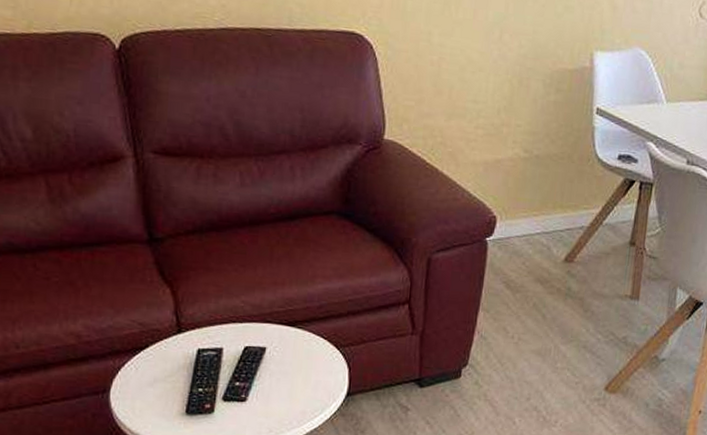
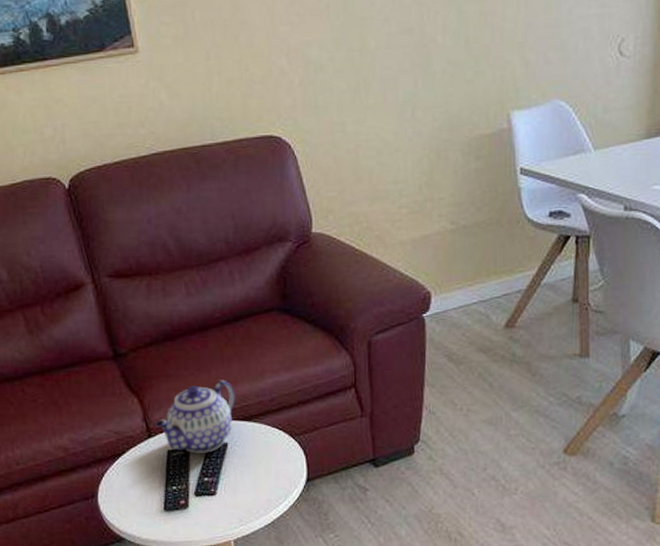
teapot: none [188,279,281,356] -> present [156,380,236,453]

